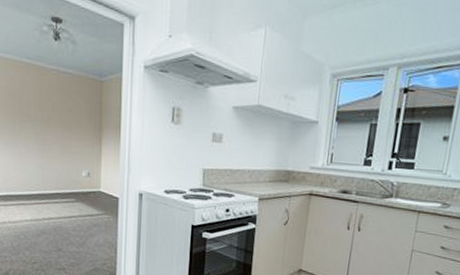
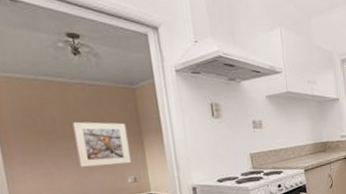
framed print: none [44,107,89,158] -> present [72,121,132,167]

